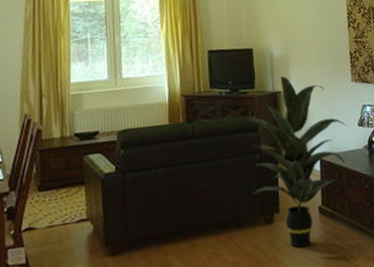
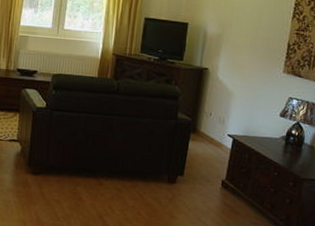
indoor plant: present [247,76,348,248] -> none [162,55,270,212]

